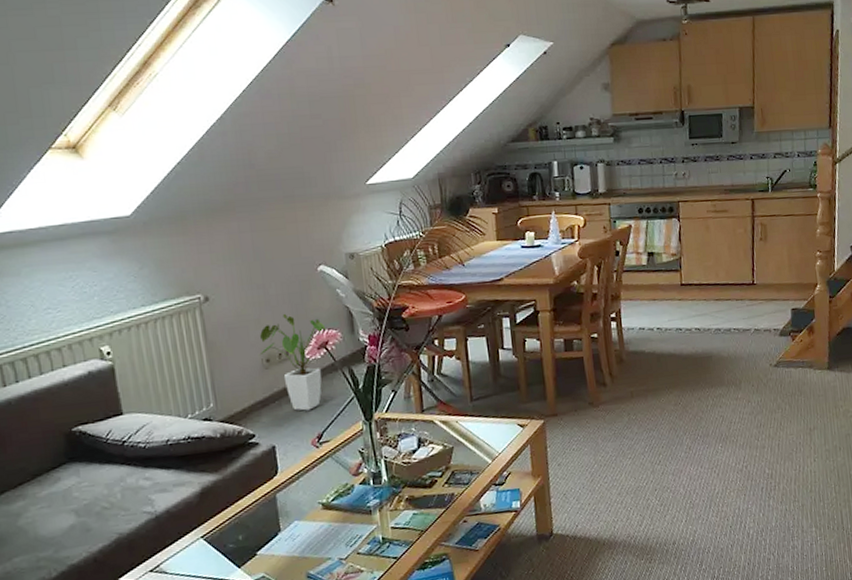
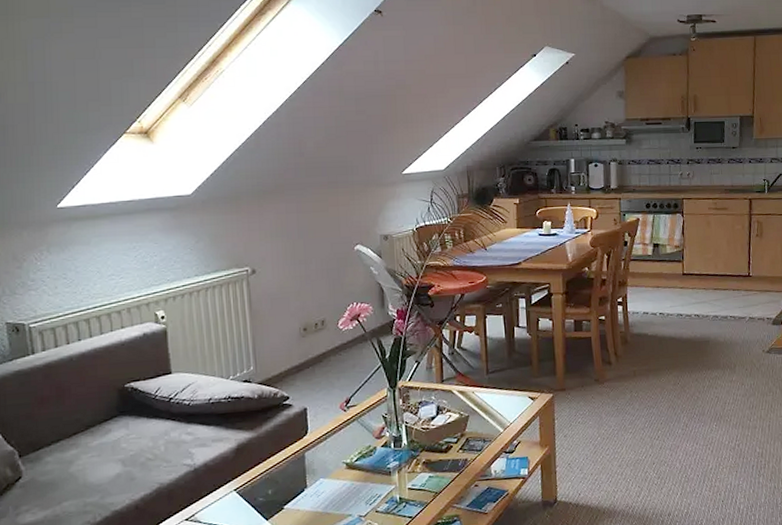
house plant: present [259,313,328,411] -> none [298,287,360,377]

